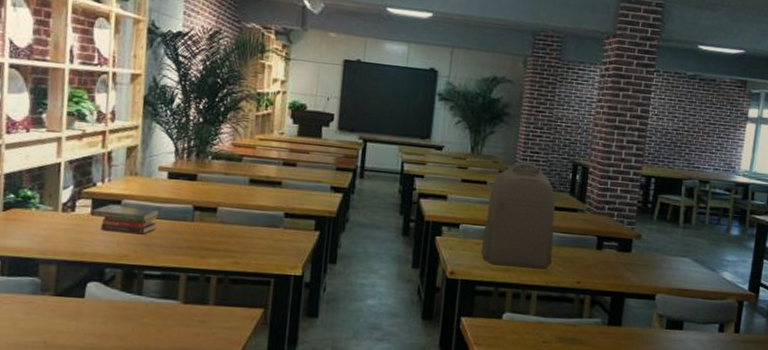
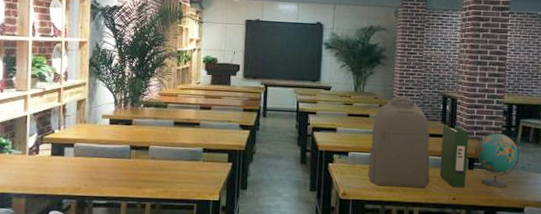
books: present [90,205,158,235] -> none [50,148,103,171]
binder: none [563,197,600,270] -> present [439,125,469,187]
globe: none [604,208,656,271] -> present [474,132,520,187]

